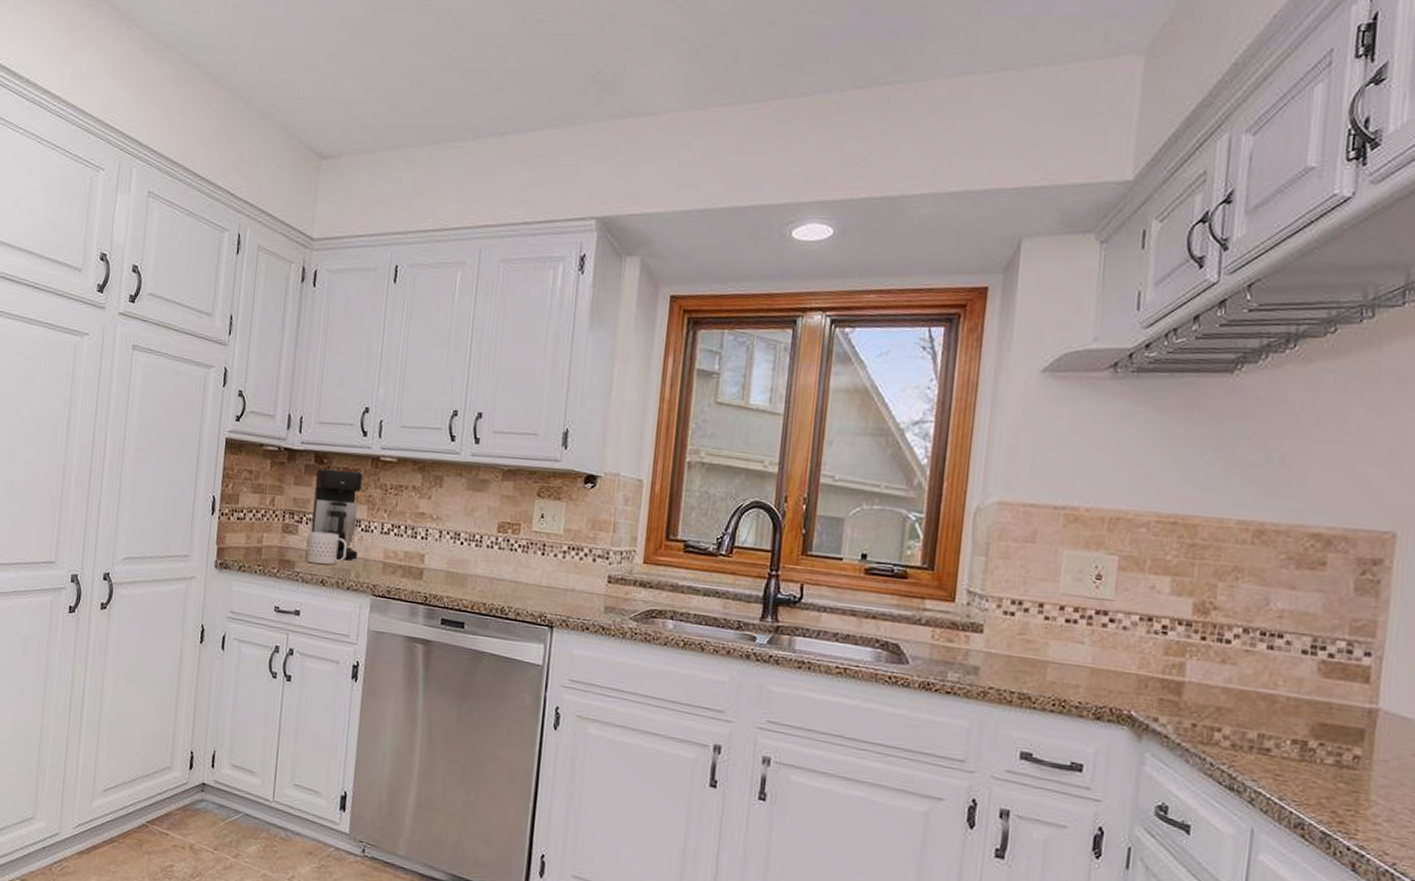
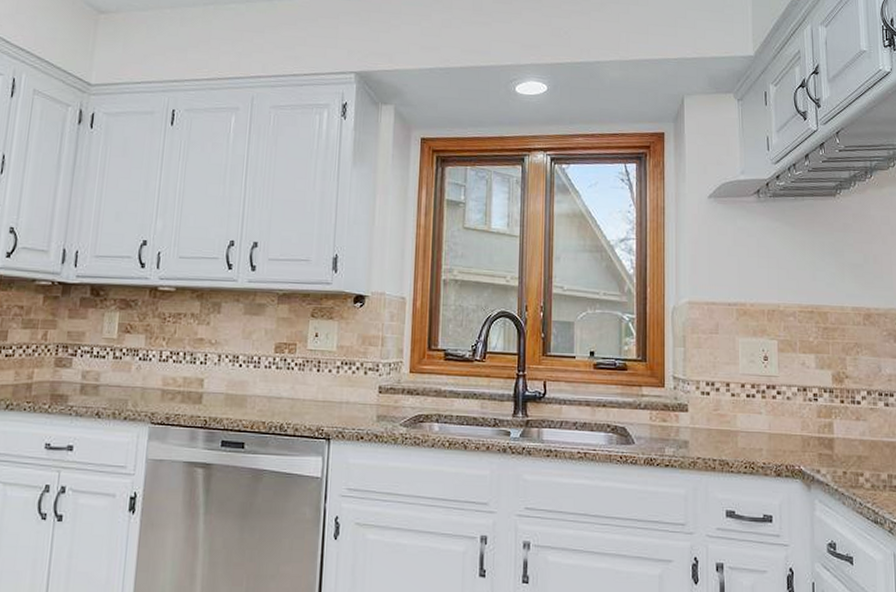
mug: present [307,531,347,566] -> none [81,363,124,397]
coffee maker: present [311,468,362,560] -> none [86,300,140,389]

